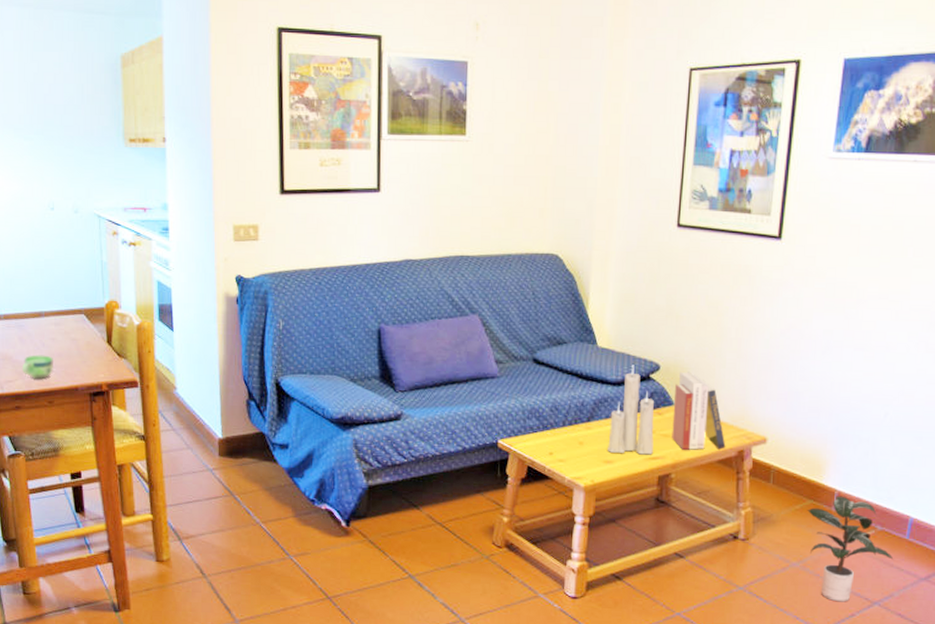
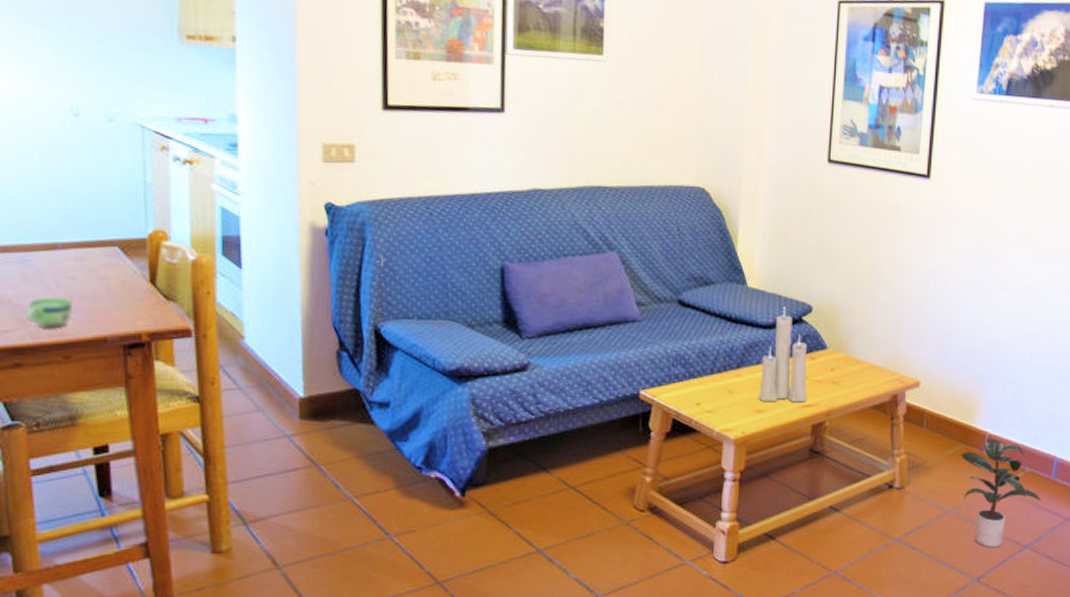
books: present [672,371,726,450] -> none [825,313,880,396]

